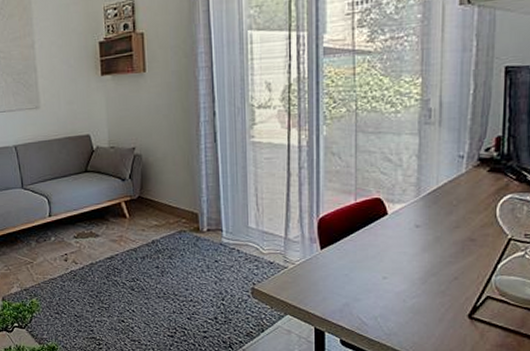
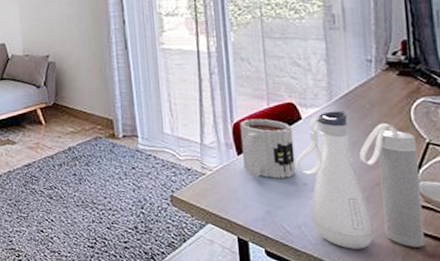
mug: none [325,214,377,272] -> present [239,118,296,179]
water bottle: none [376,206,499,339] -> present [294,110,426,249]

